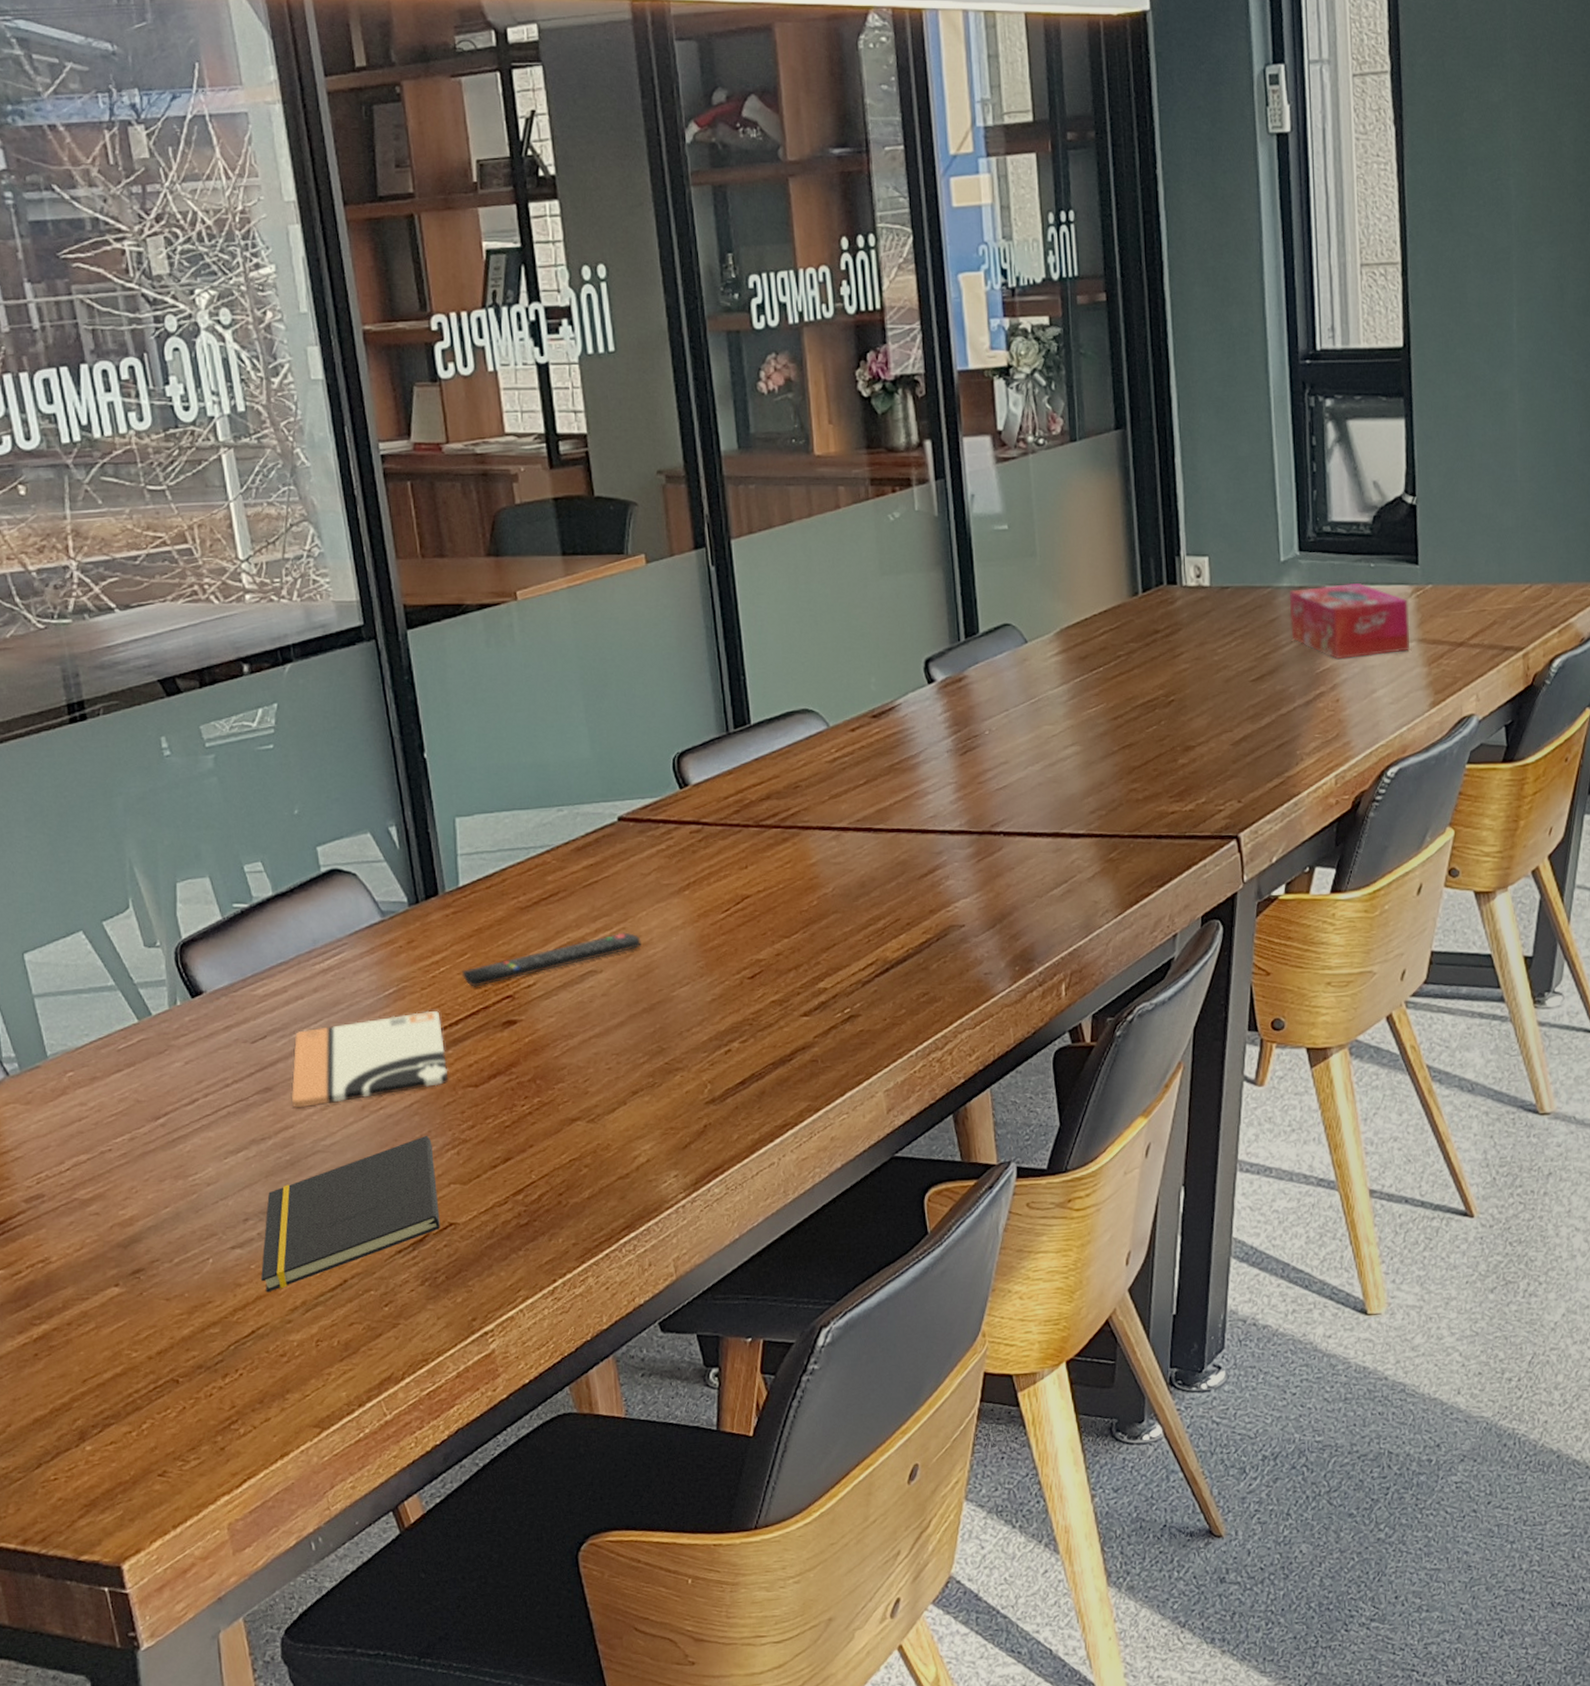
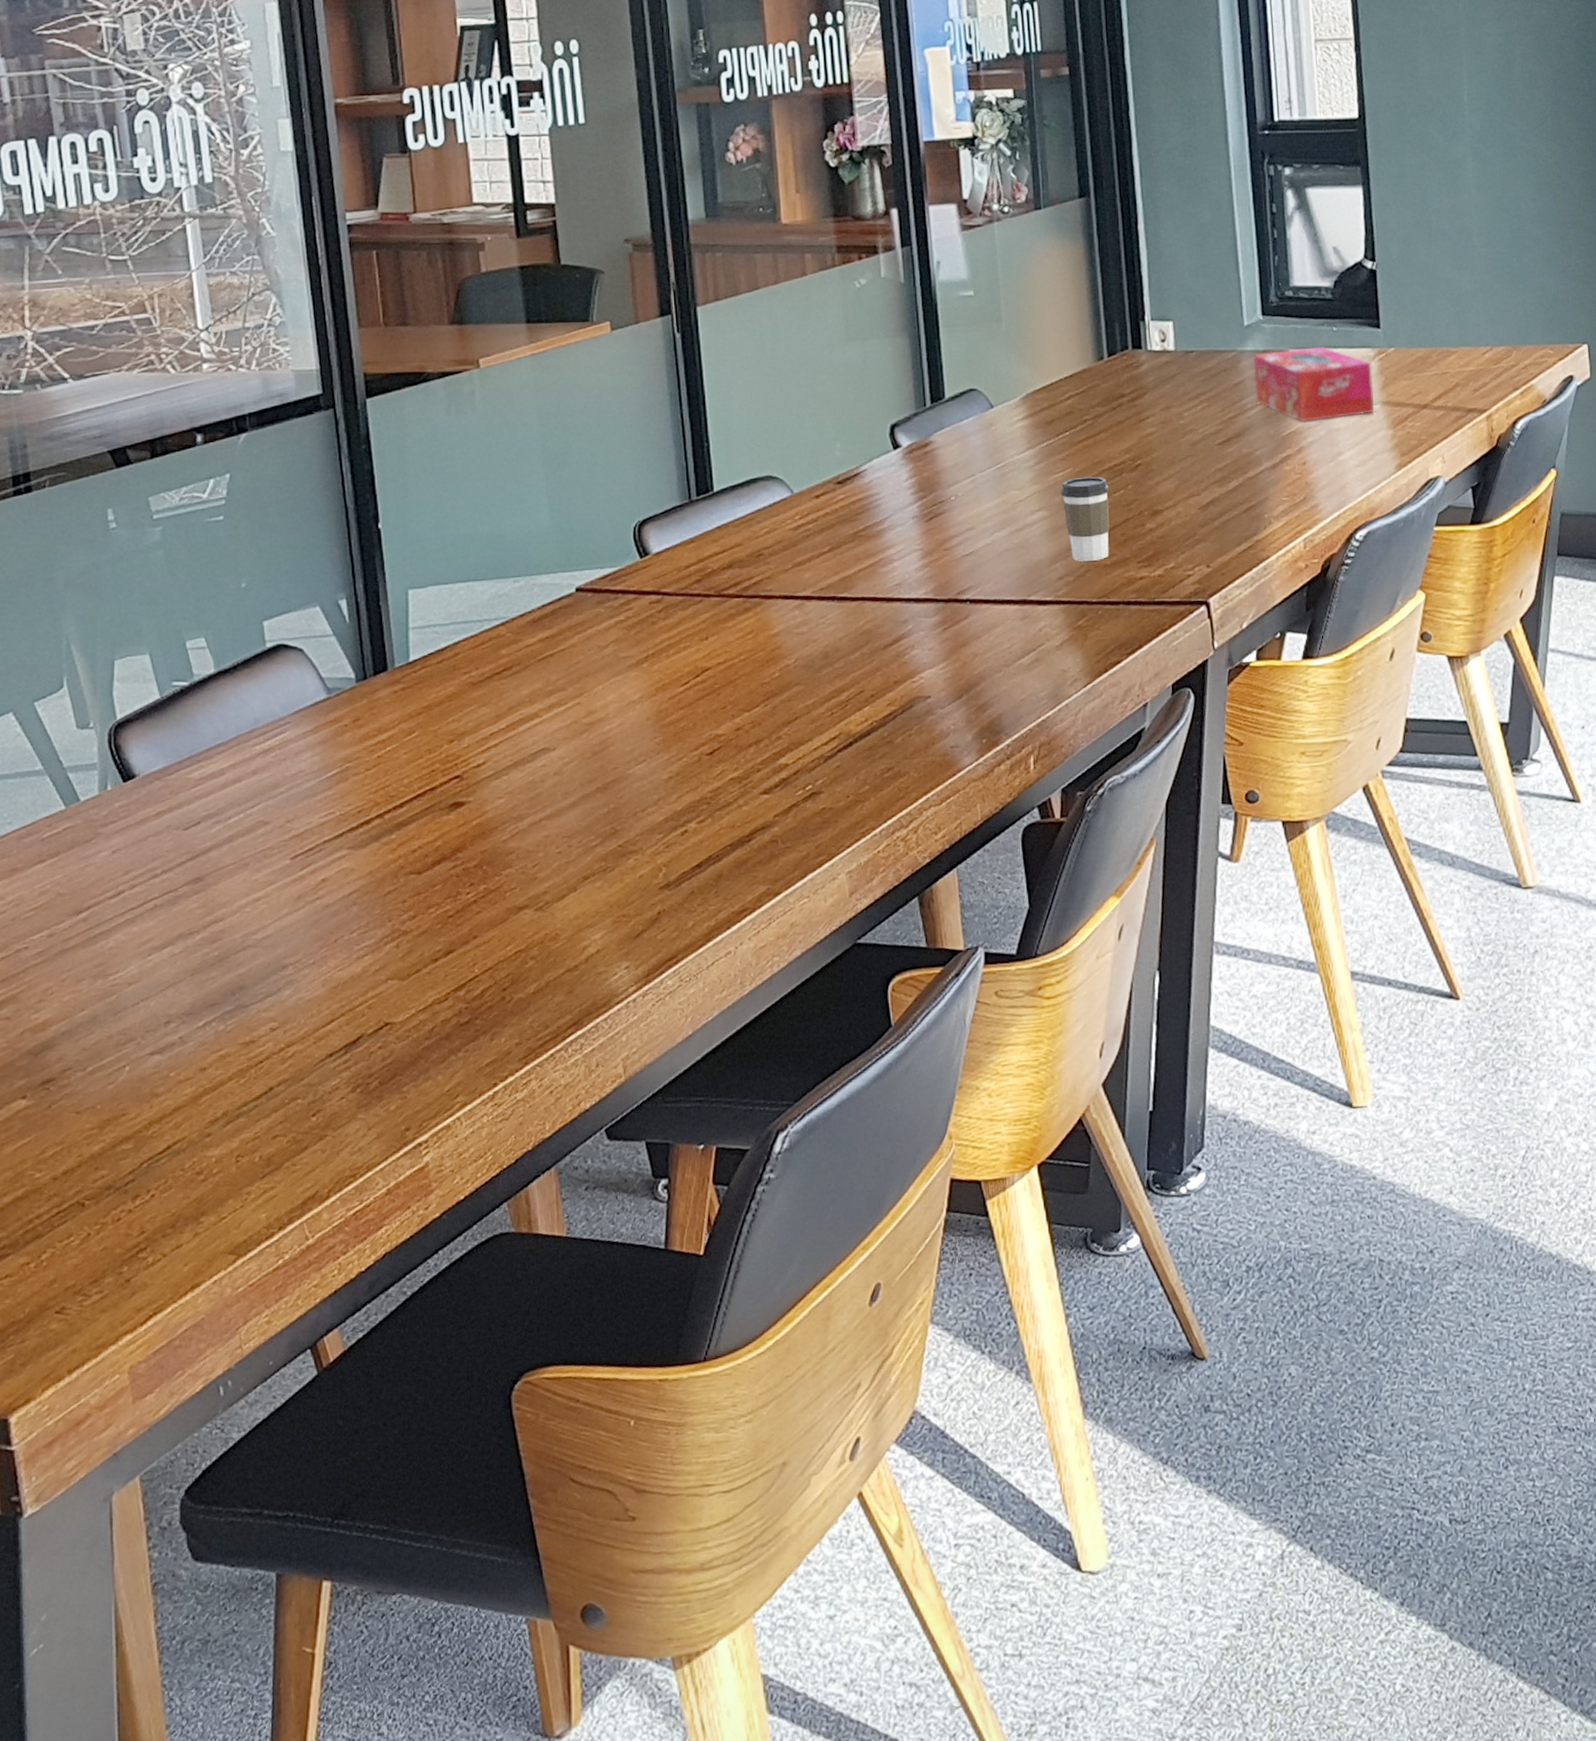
notepad: present [261,1136,440,1293] -> none [181,928,375,1103]
keycard: present [291,1010,449,1109] -> none [223,792,391,900]
remote control: present [462,932,641,987] -> none [409,707,597,767]
coffee cup: none [1094,712,1143,796] -> present [1061,476,1110,561]

